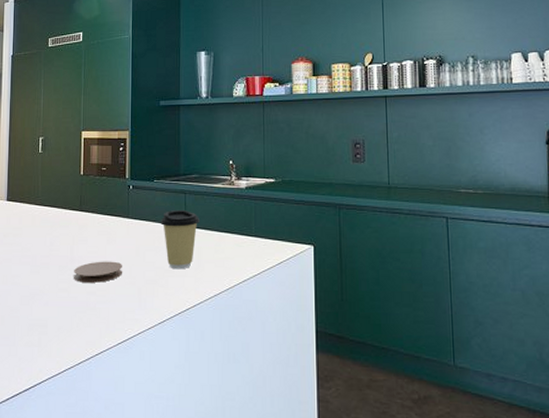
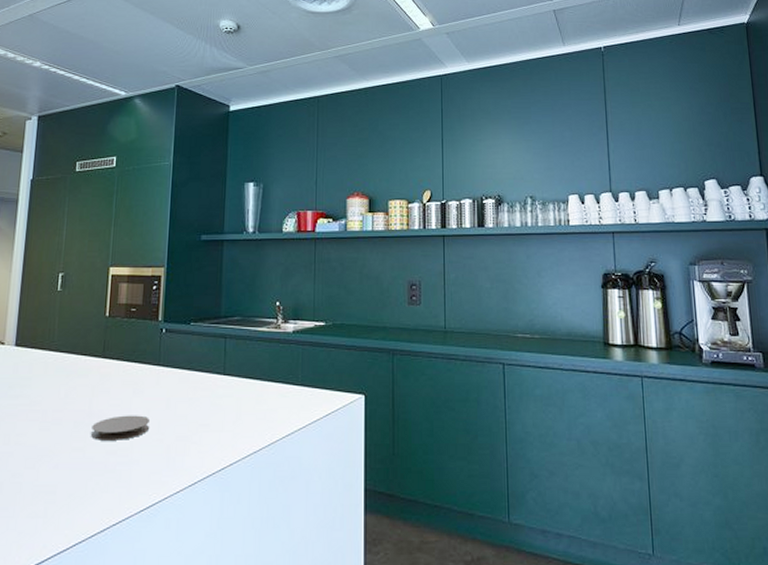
coffee cup: present [160,209,201,270] -> none [195,356,242,424]

